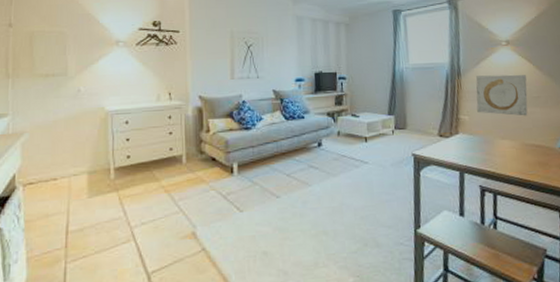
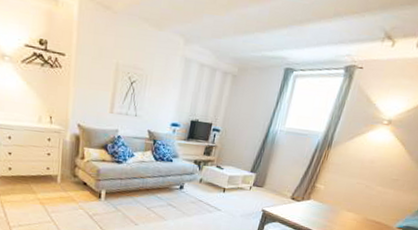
wall art: present [476,74,528,116] -> none [334,150,395,195]

